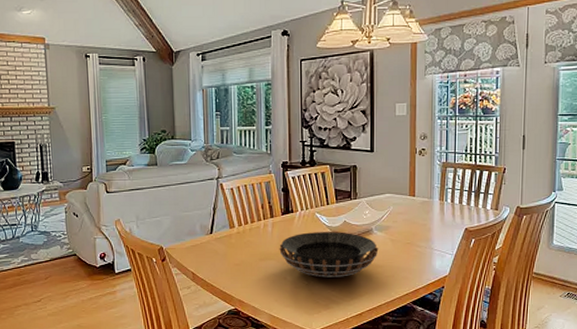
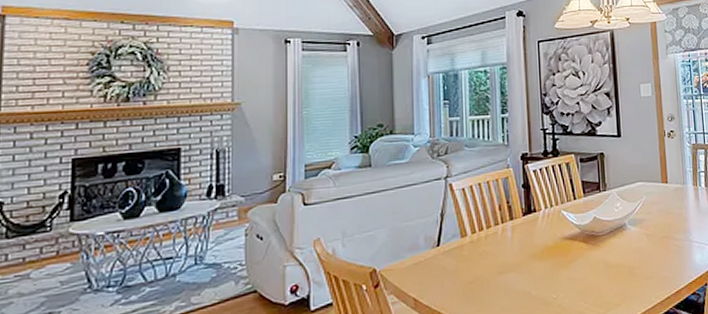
decorative bowl: present [279,232,379,278] -> none [521,230,634,288]

